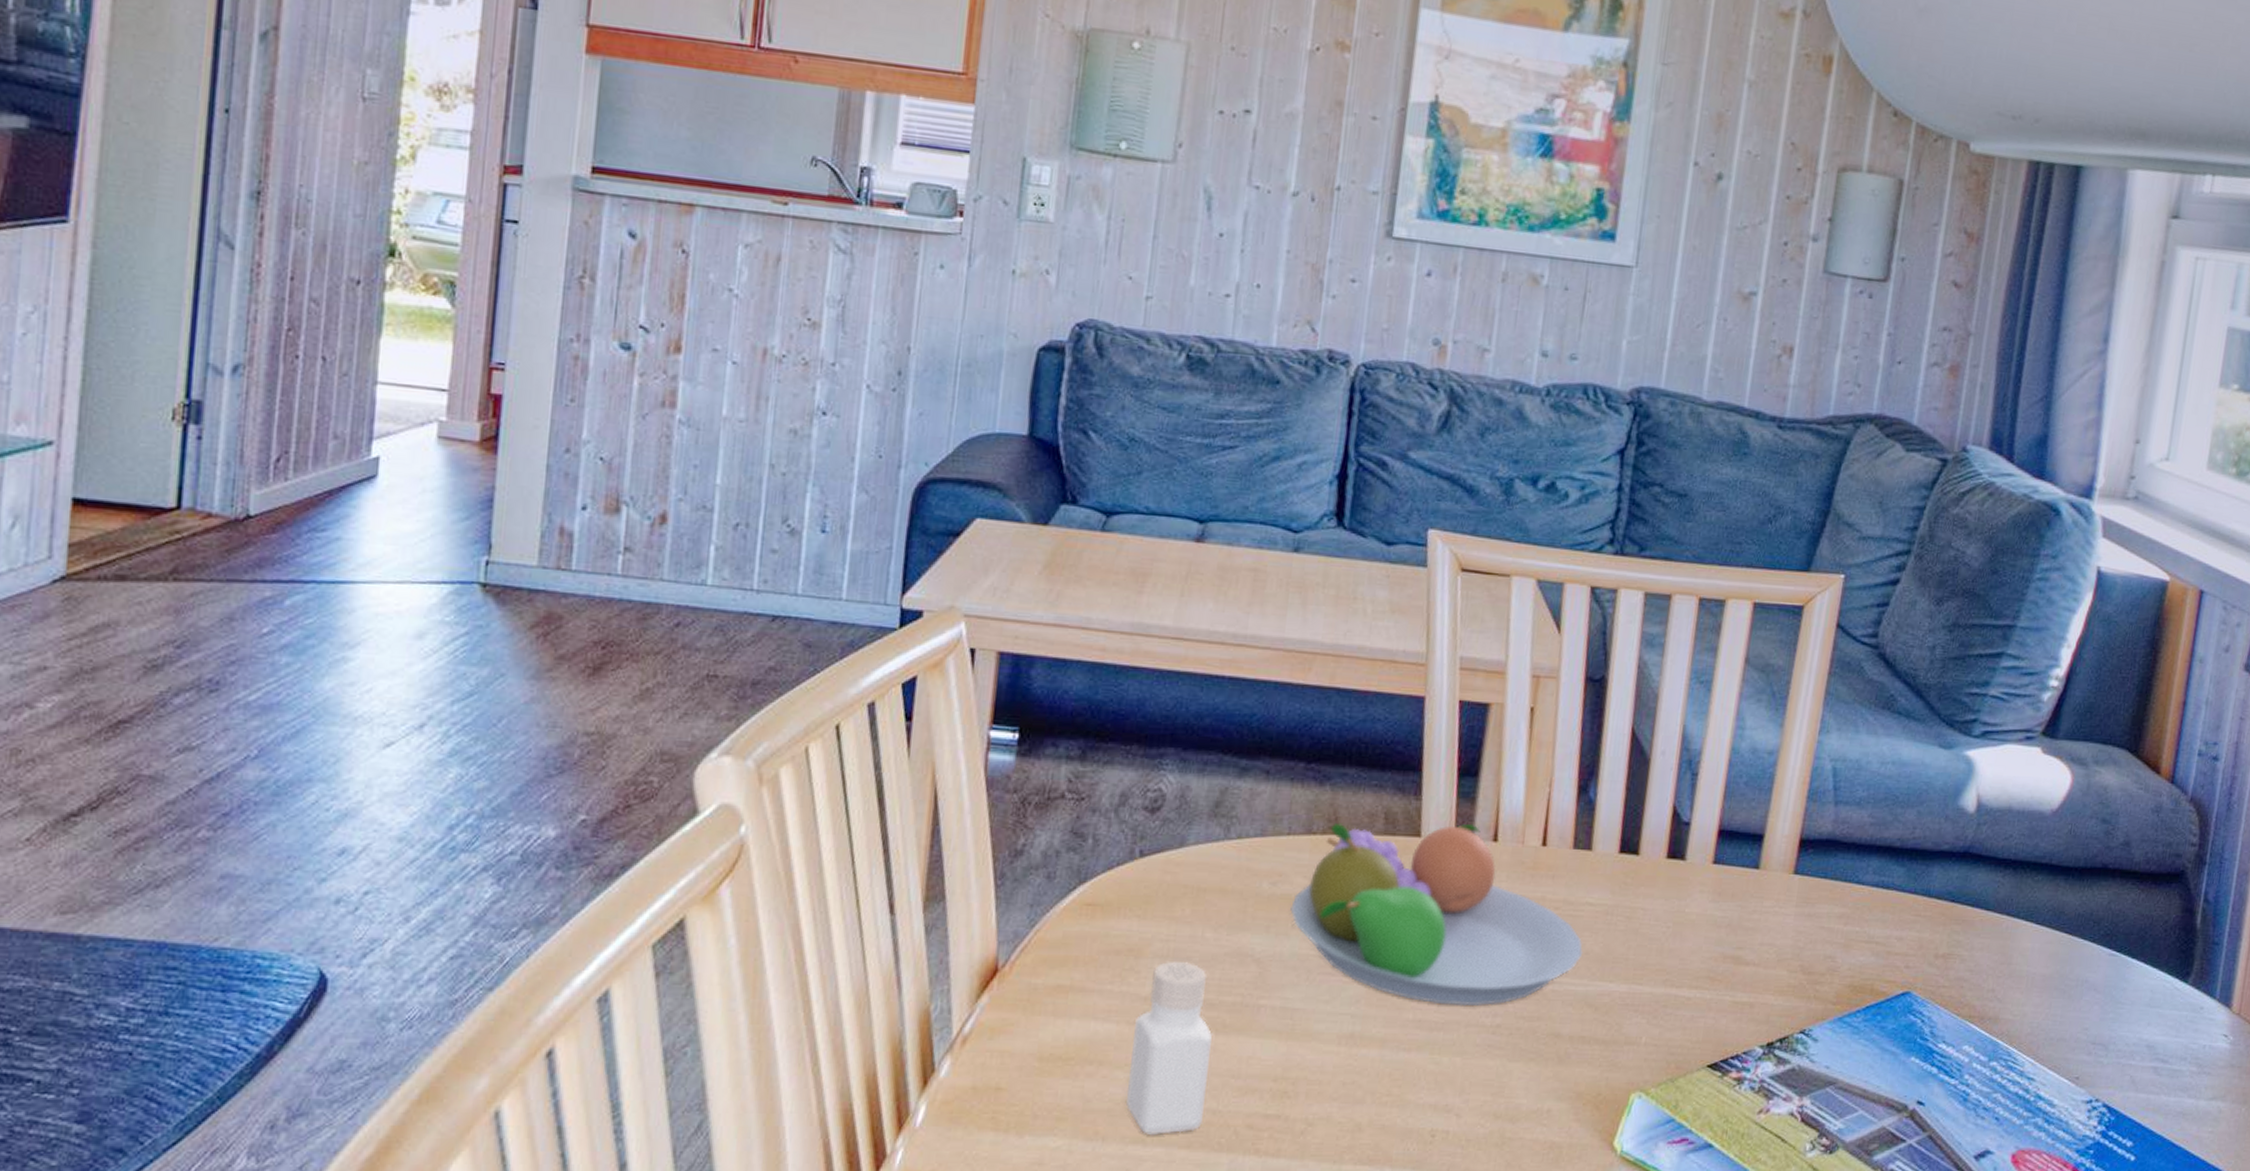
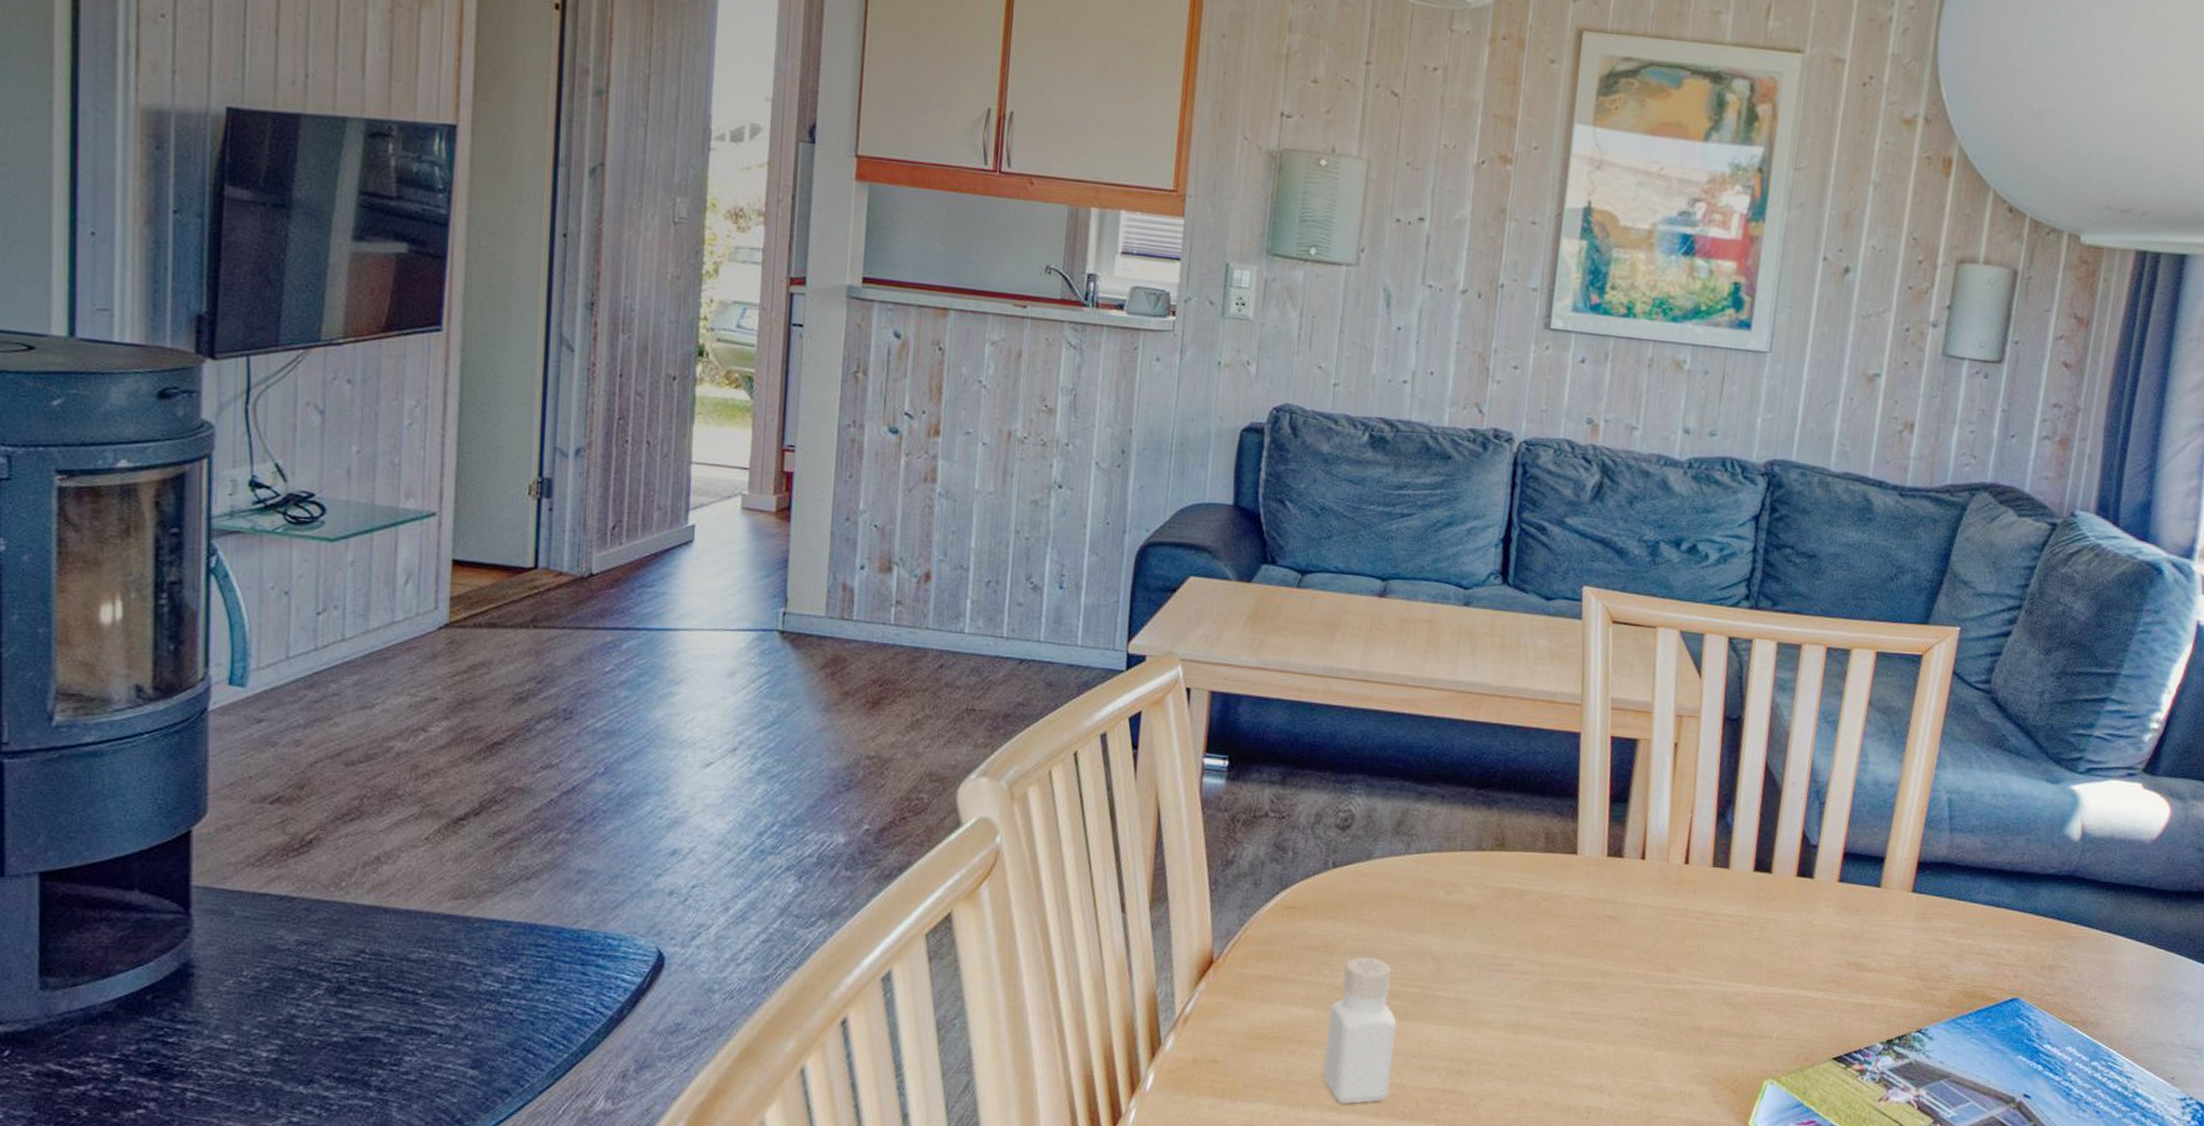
fruit bowl: present [1290,822,1584,1007] -> none [1463,841,1722,1002]

